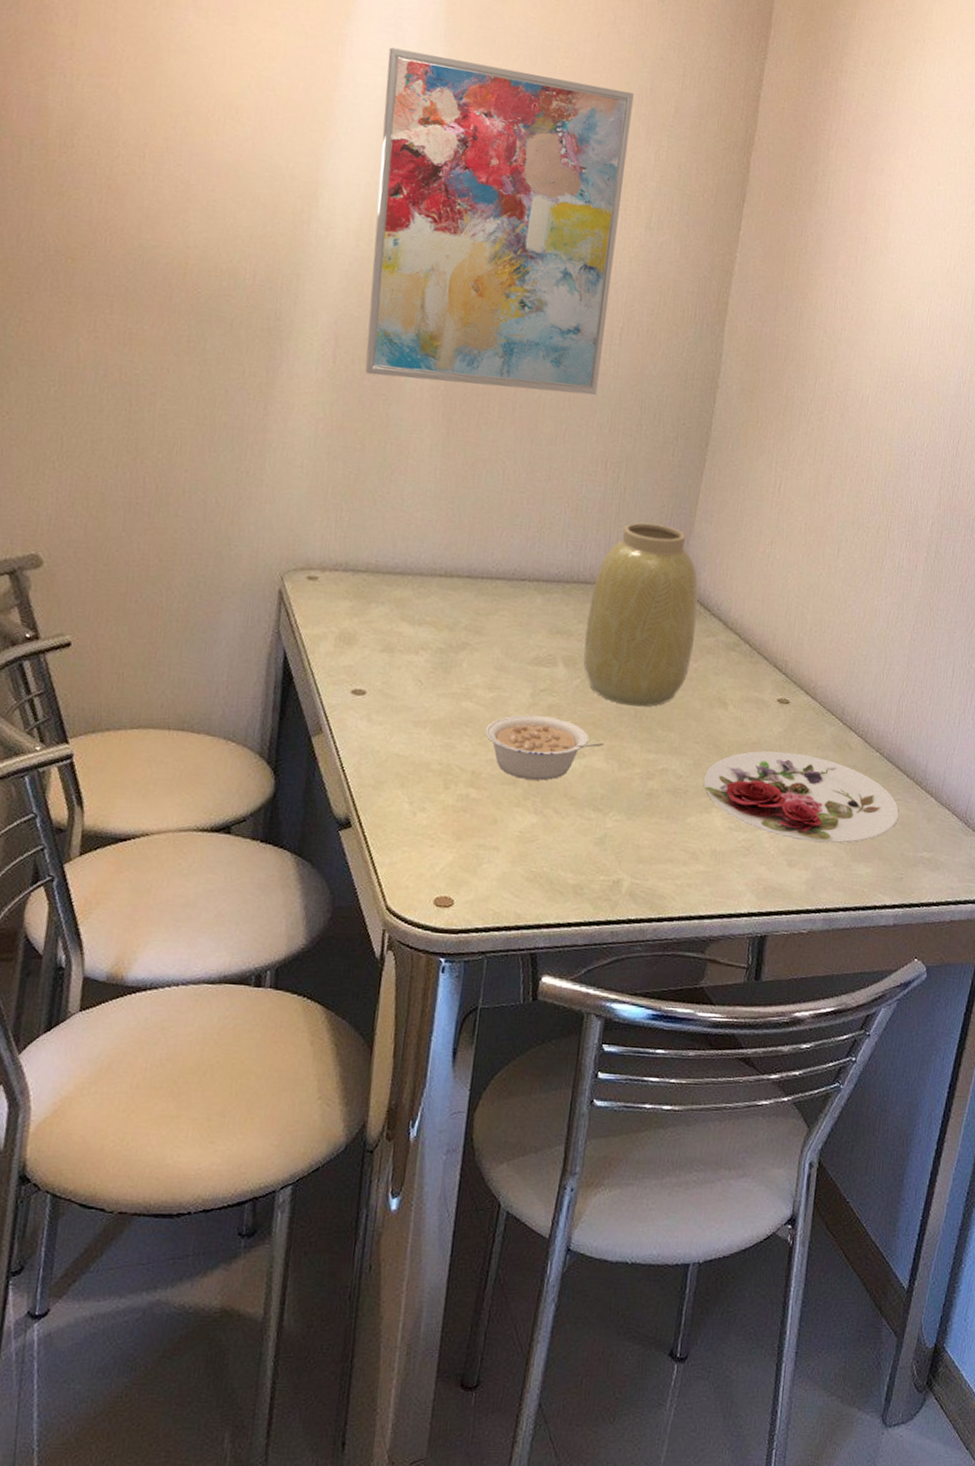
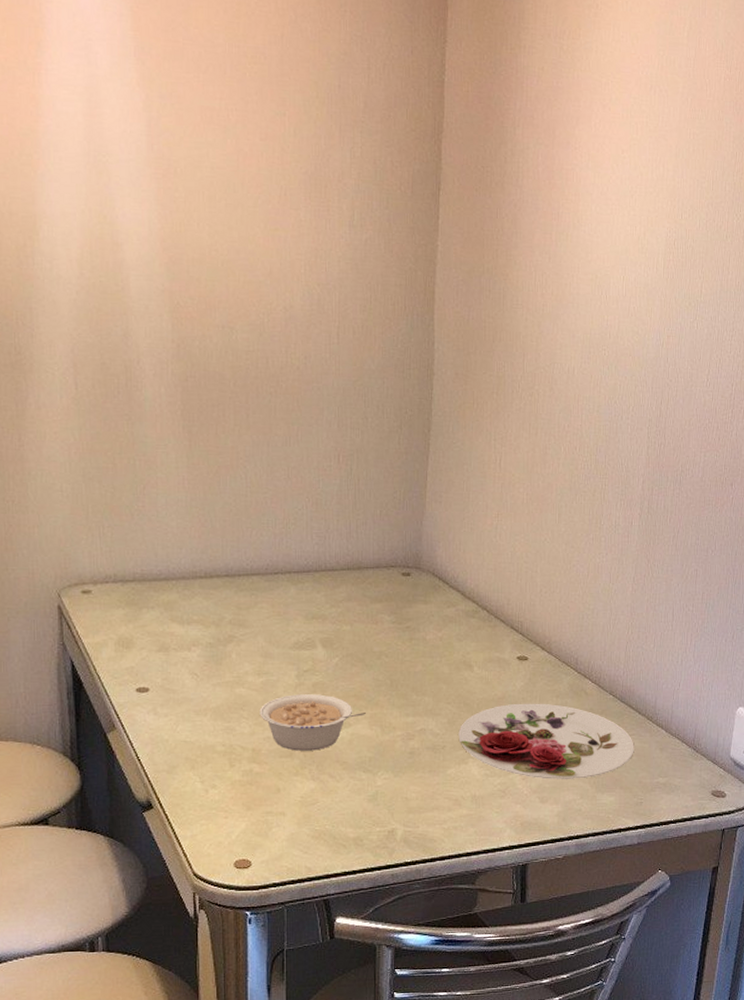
wall art: present [365,47,634,396] -> none [83,71,324,397]
vase: present [583,522,699,707] -> none [339,509,436,676]

